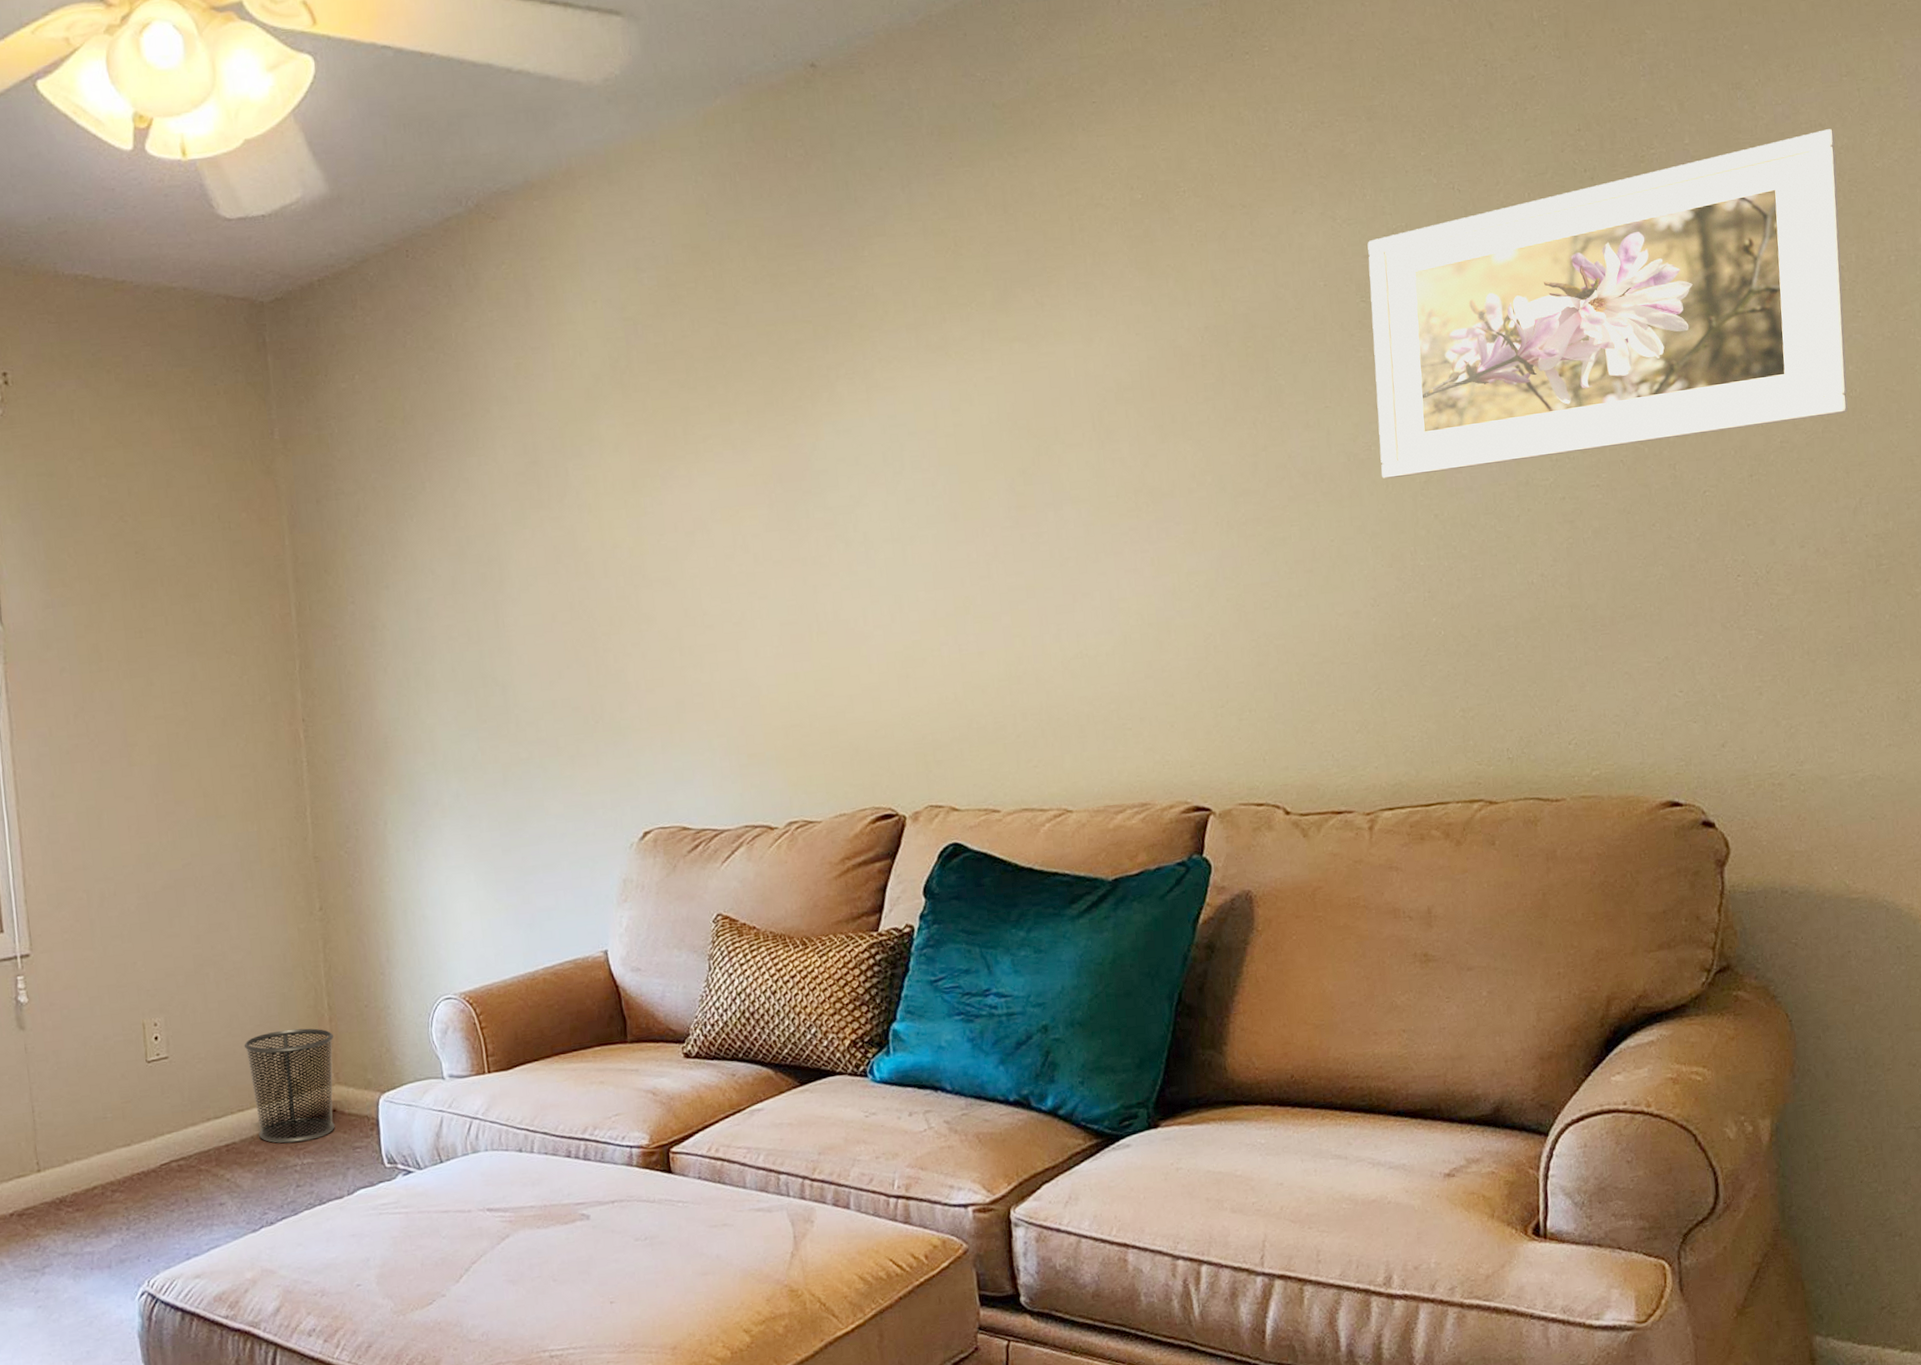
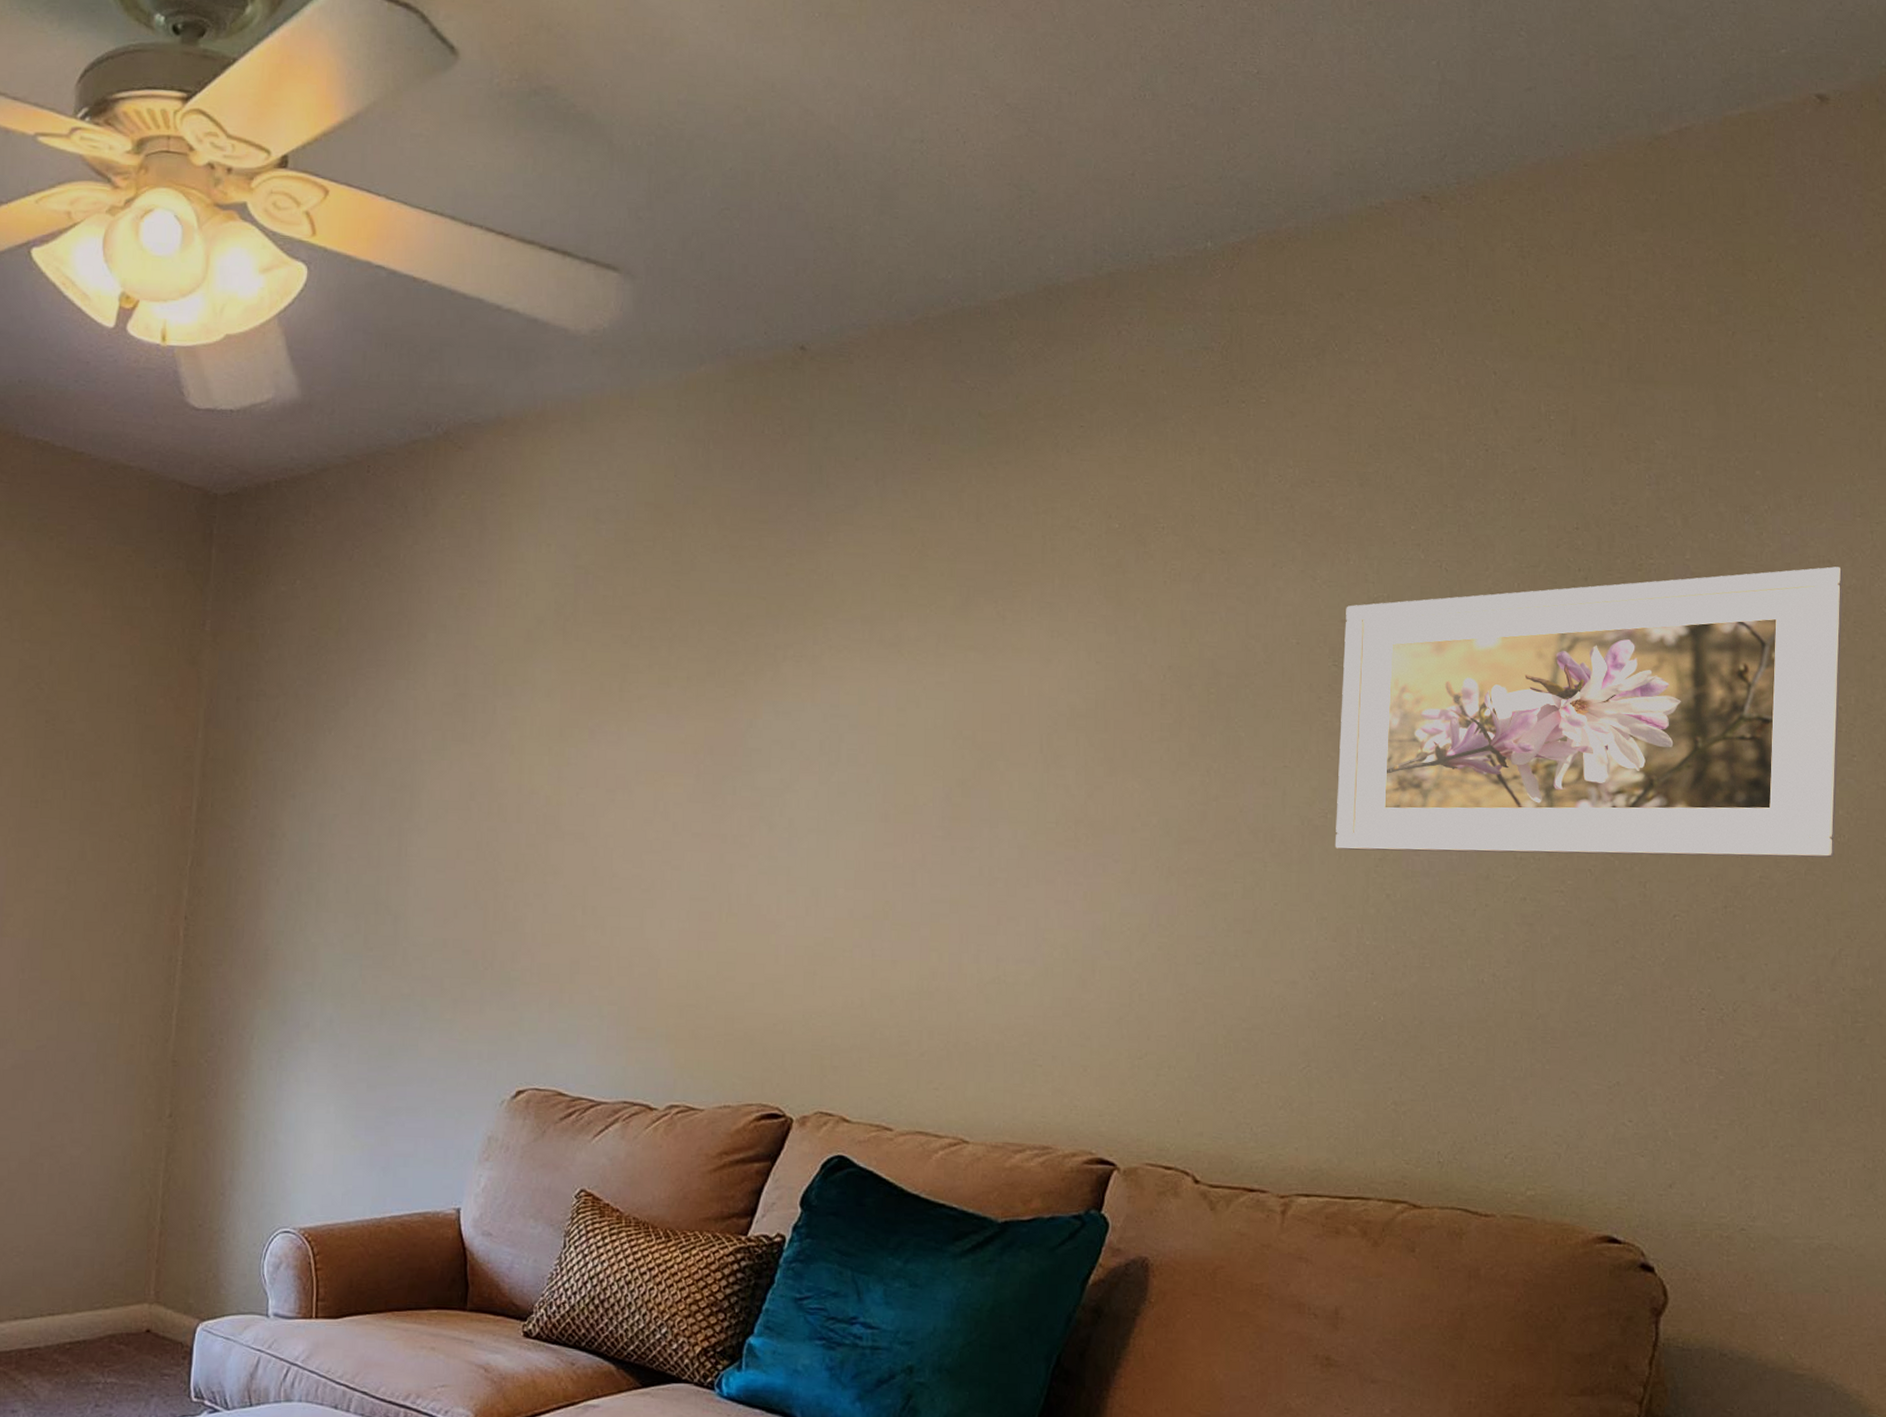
waste bin: present [244,1028,335,1144] -> none [65,1236,162,1358]

